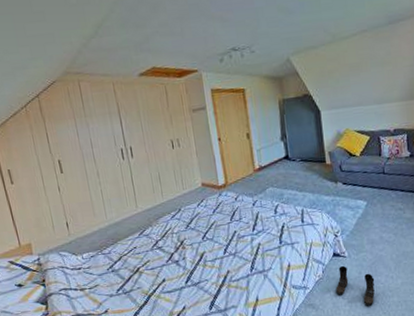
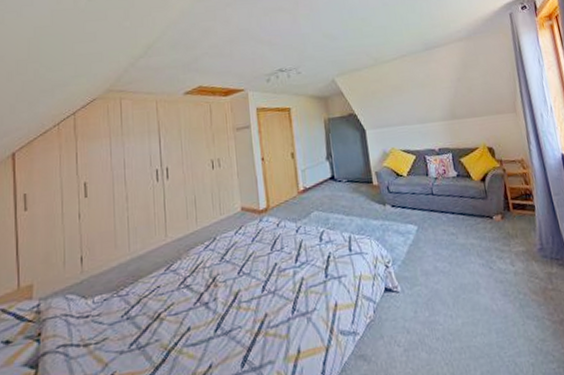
boots: present [335,265,375,306] -> none [389,302,434,355]

